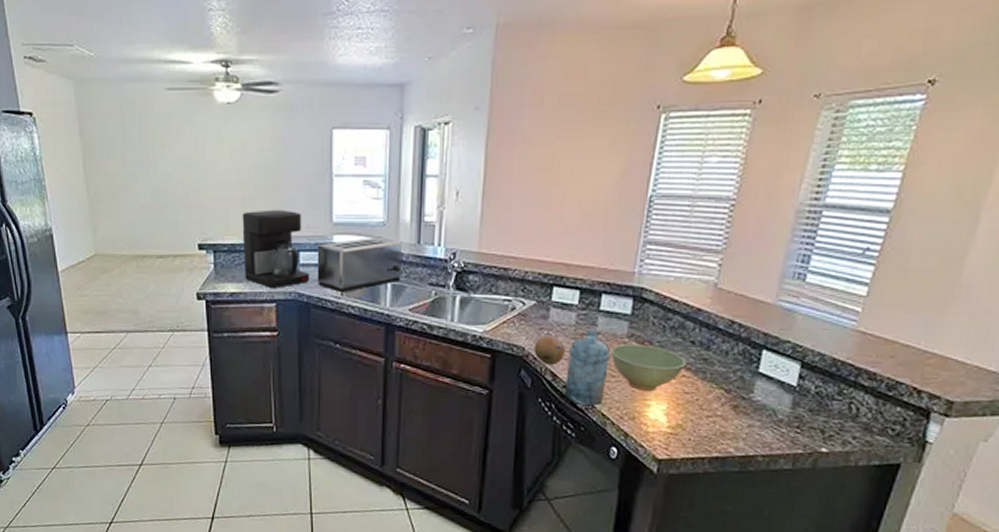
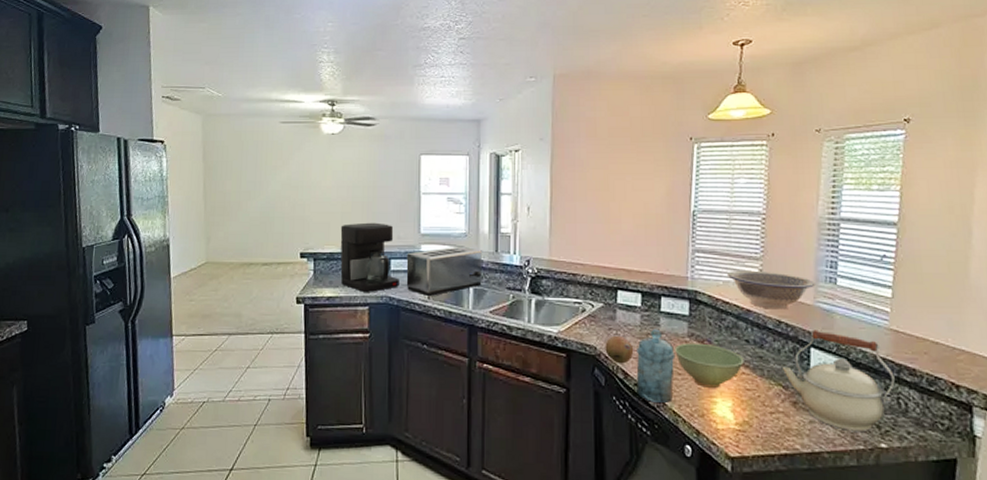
bowl: none [681,265,781,309] -> present [728,270,816,310]
kettle: none [728,330,851,436] -> present [783,329,895,431]

